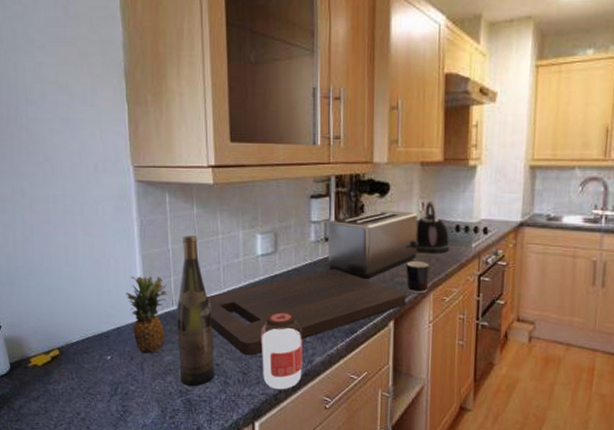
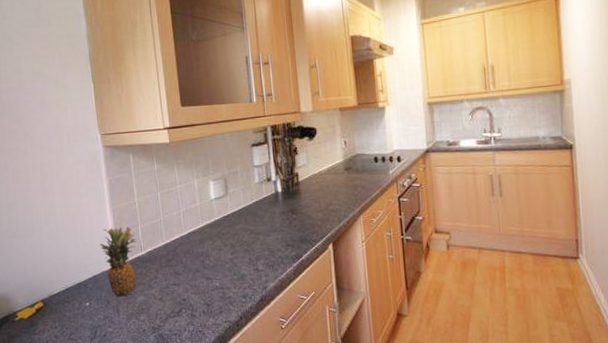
wine bottle: present [176,234,215,386] -> none [144,187,183,322]
cutting board: present [207,268,406,356] -> none [171,204,341,289]
jar: present [260,311,304,390] -> none [219,245,259,317]
toaster: present [327,210,418,279] -> none [268,149,346,210]
mug: present [406,260,430,294] -> none [337,189,358,219]
kettle: present [416,202,450,254] -> none [341,140,372,183]

